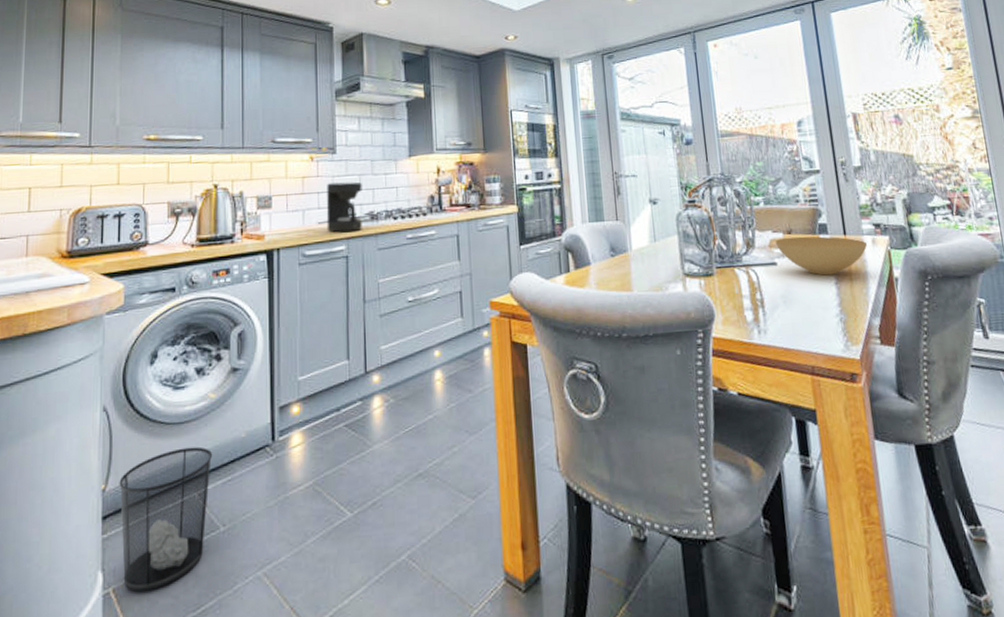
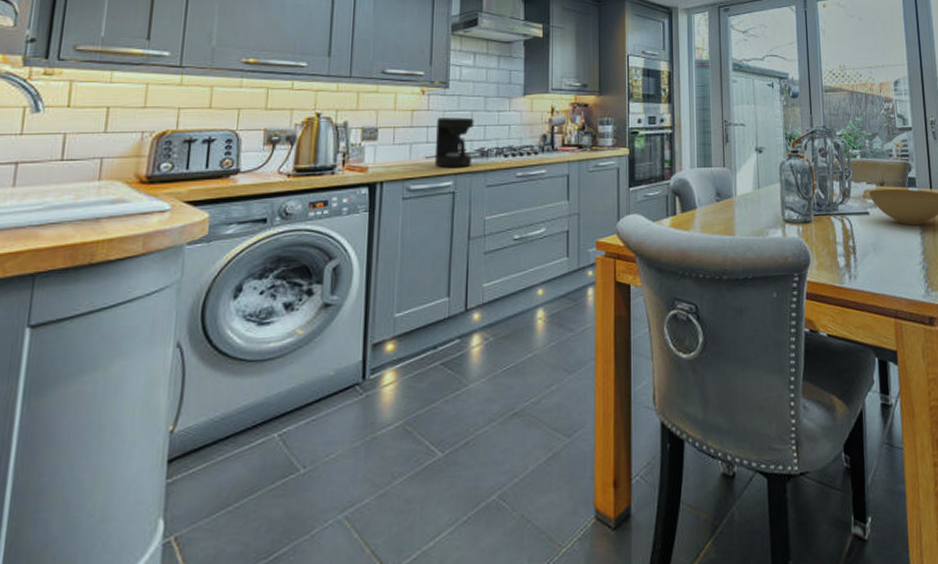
waste bin: present [119,446,213,593] -> none [187,385,298,541]

